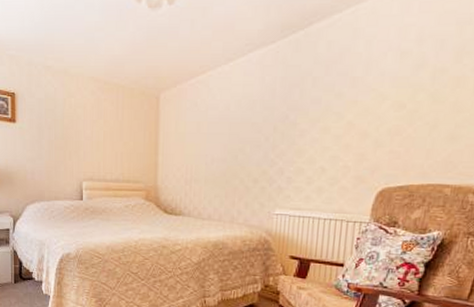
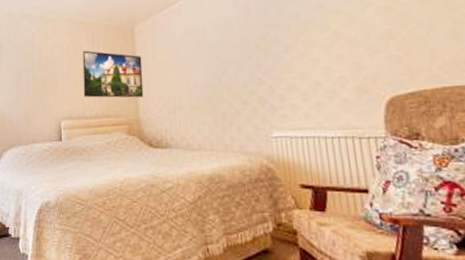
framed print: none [105,113,165,166] -> present [82,50,144,98]

